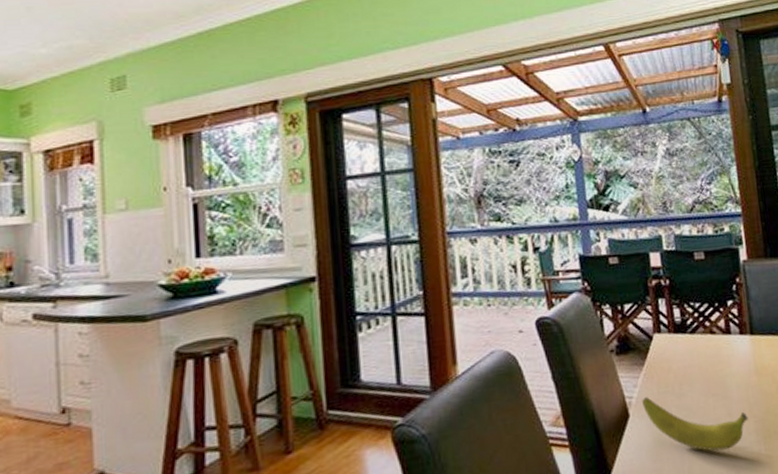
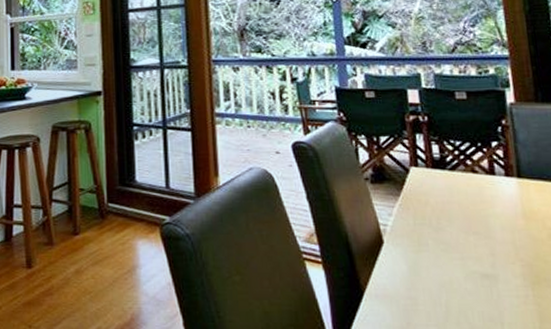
banana: present [642,397,748,452] -> none [397,227,514,289]

